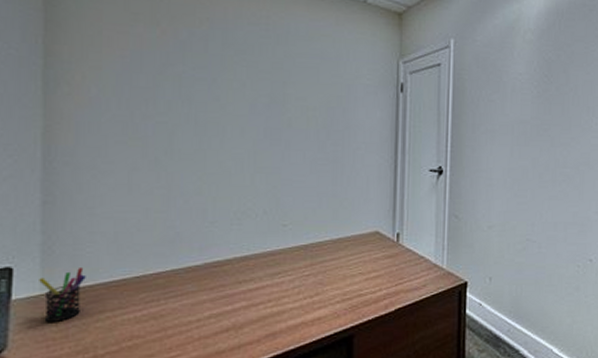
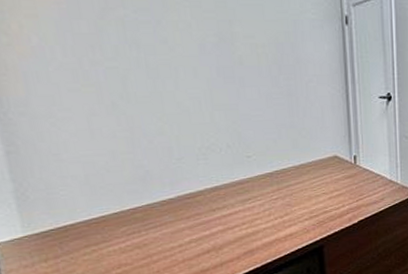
pen holder: present [39,268,86,322] -> none [19,210,66,260]

